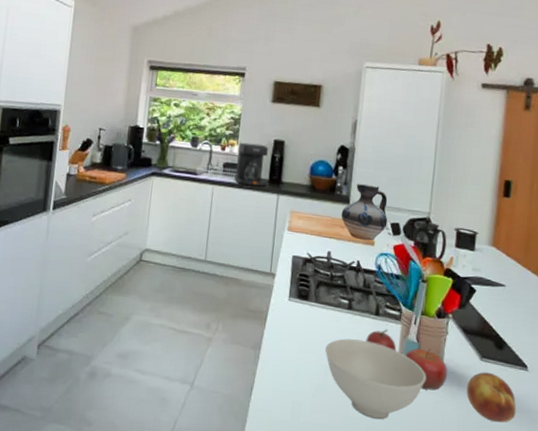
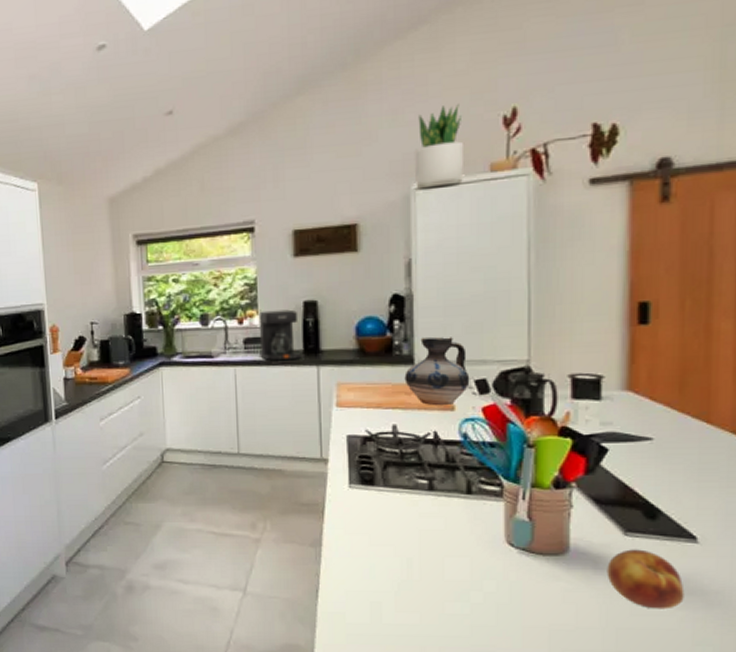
bowl: present [325,338,427,419] -> none [405,525,548,614]
fruit: present [365,329,397,352] -> none [457,509,501,535]
planter: none [367,9,404,71] -> present [414,104,465,191]
fruit: present [405,349,448,391] -> none [514,527,578,577]

